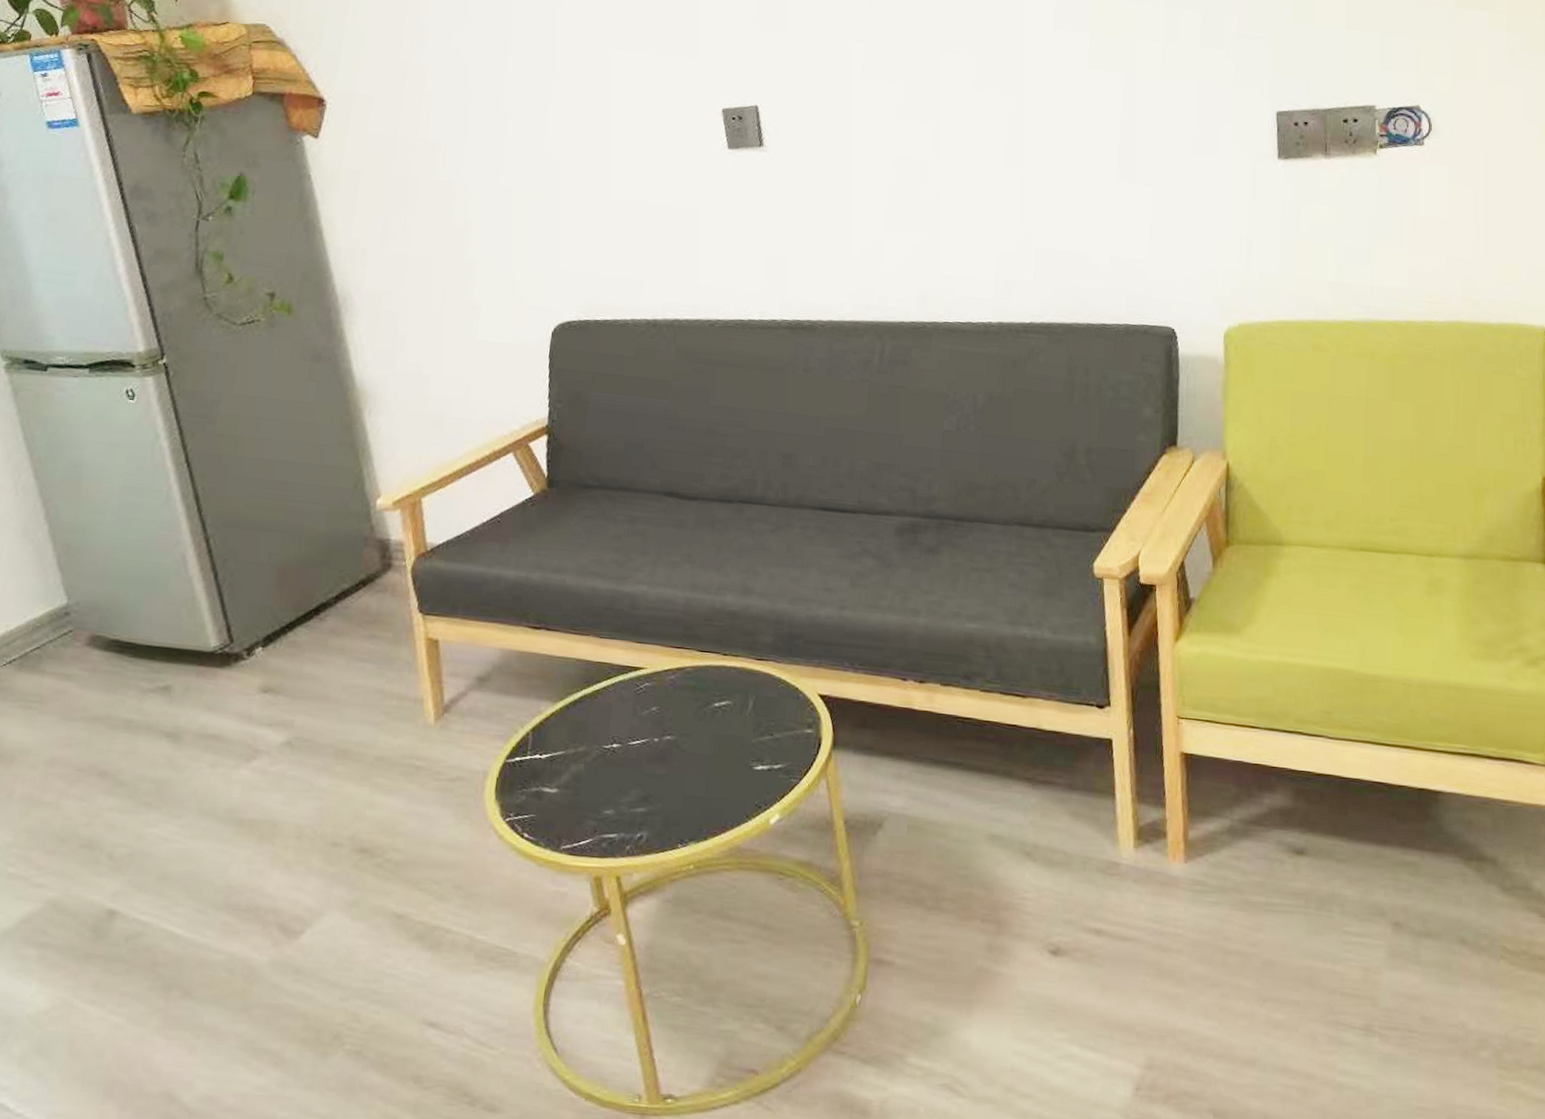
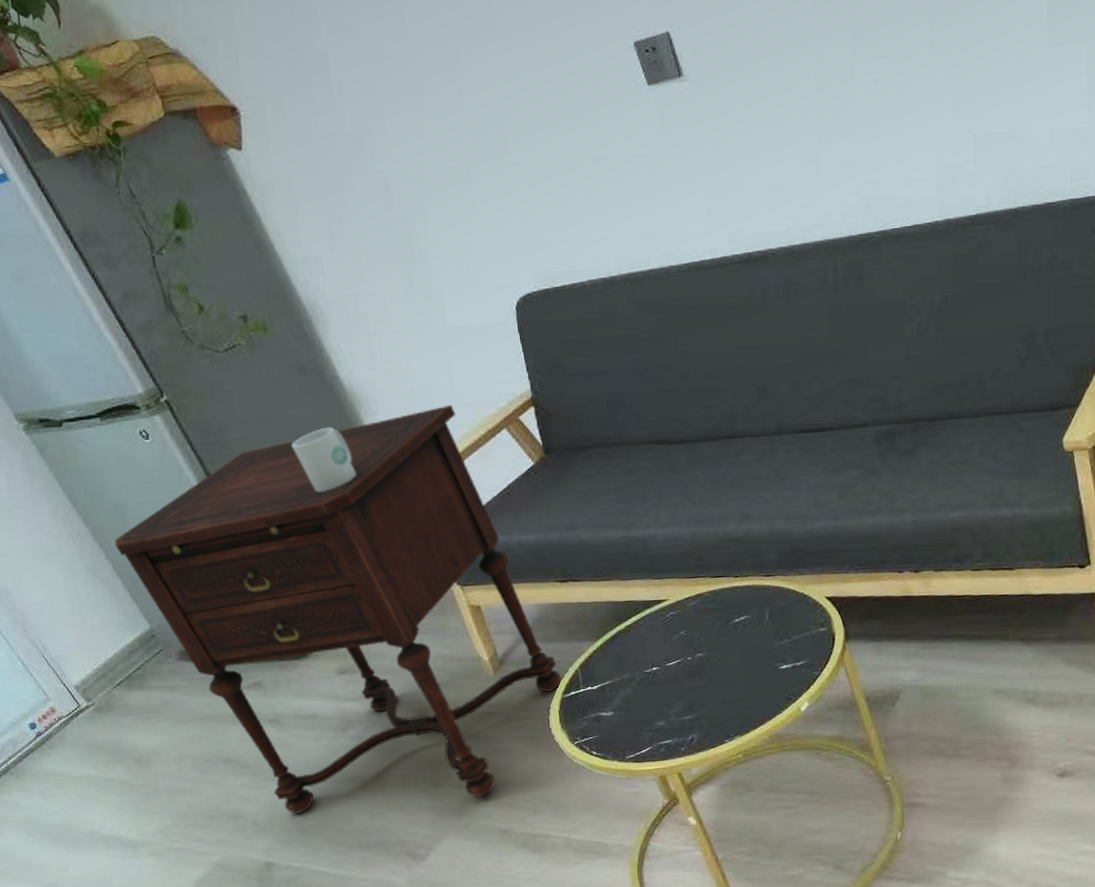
side table: none [59,418,509,869] -> present [114,404,562,814]
mug: none [282,419,343,487] -> present [291,426,357,493]

